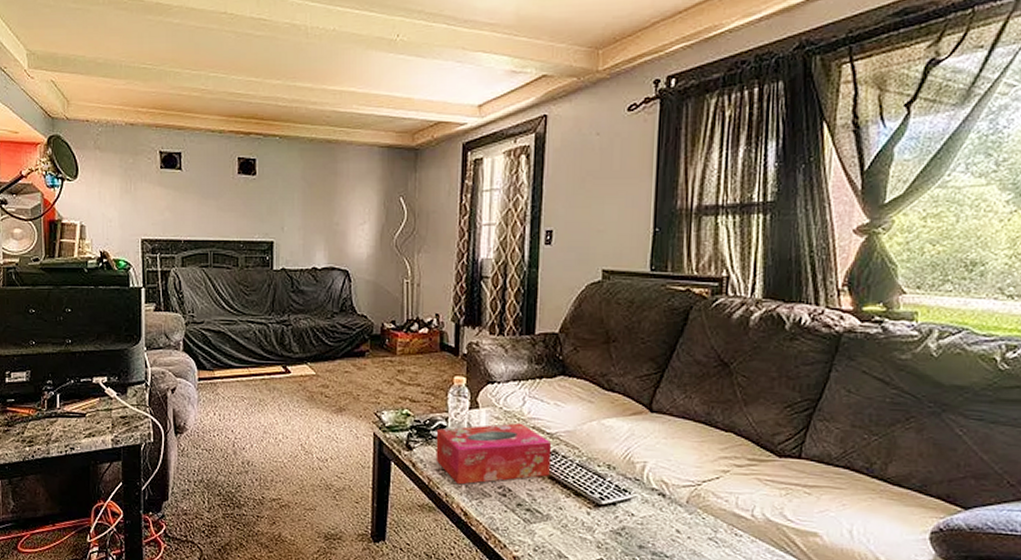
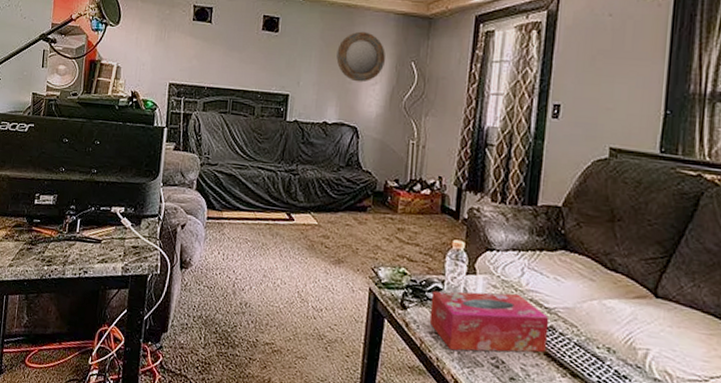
home mirror: none [321,168,373,223] -> present [336,31,386,83]

